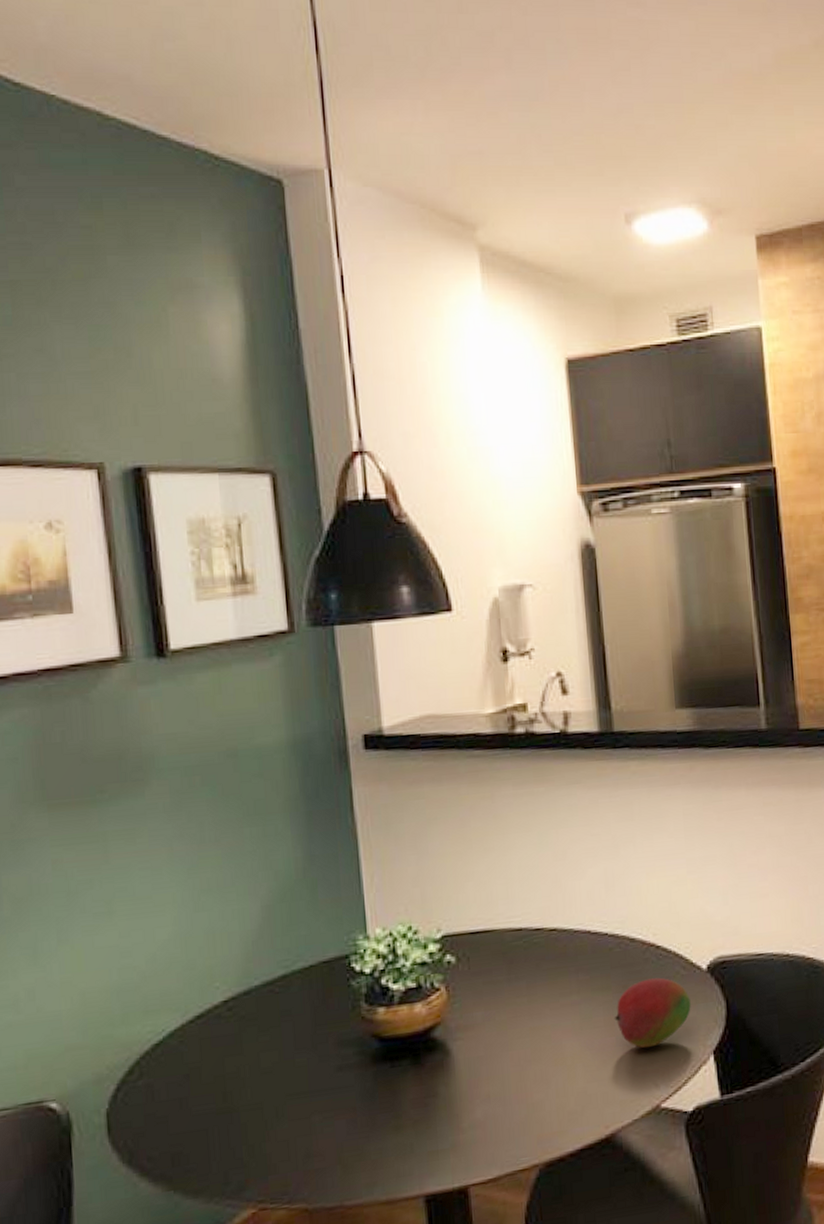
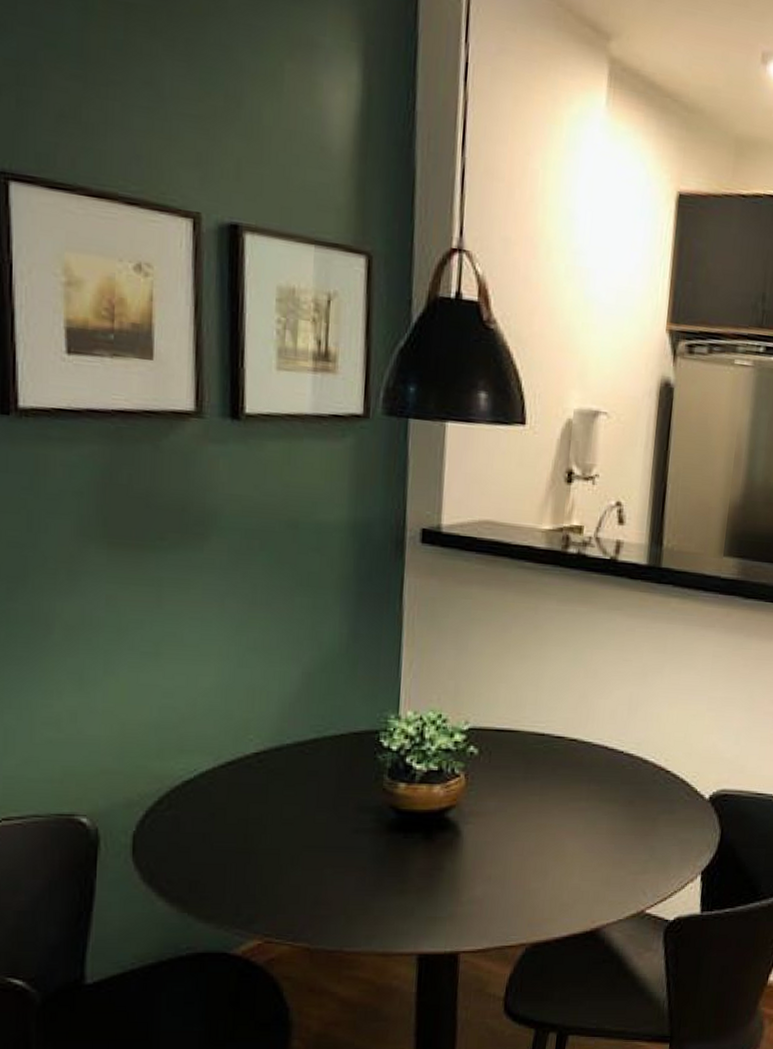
fruit: present [614,977,691,1048] -> none [616,798,689,859]

